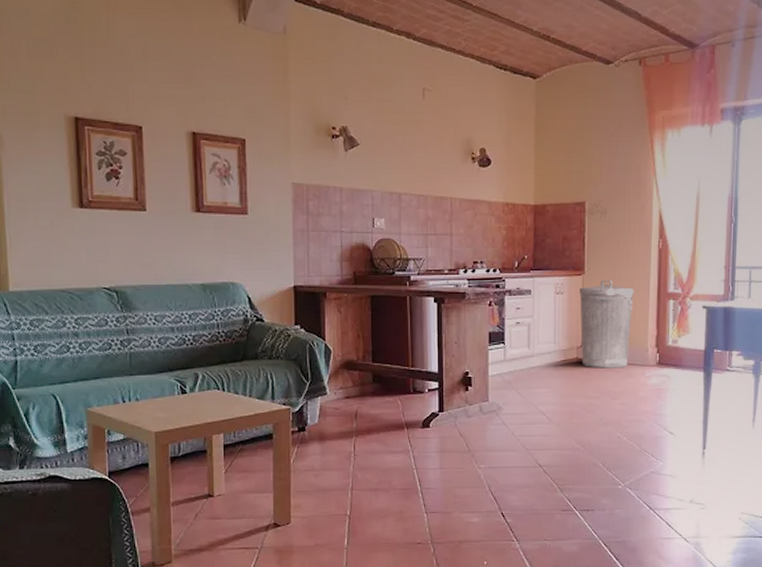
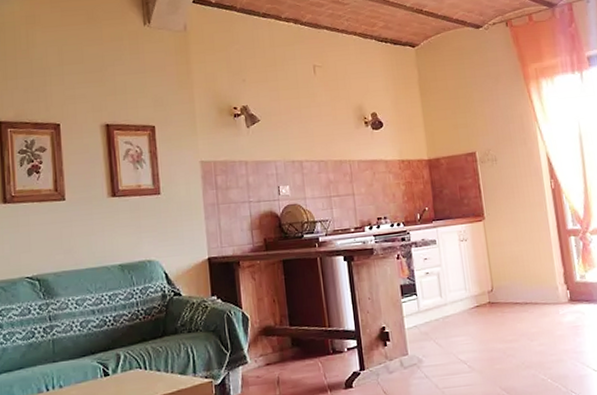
trash can: present [578,279,634,369] -> none [481,223,541,311]

